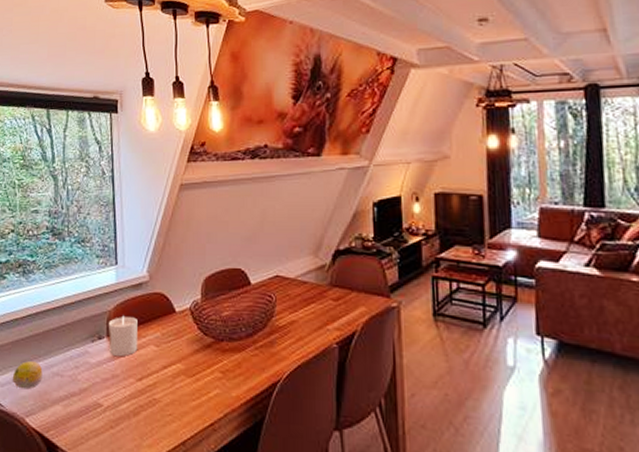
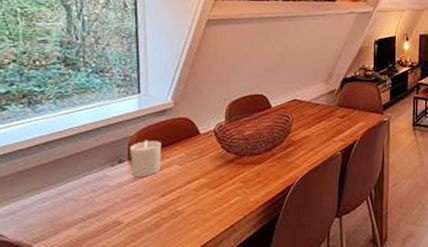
fruit: present [12,361,43,390] -> none [15,190,54,218]

